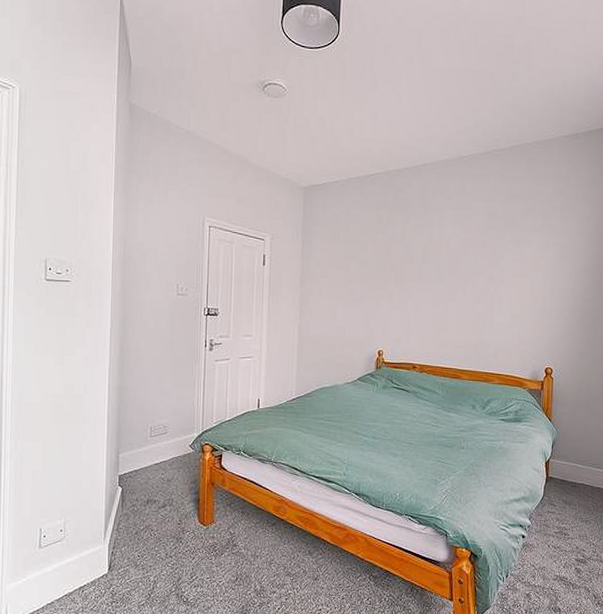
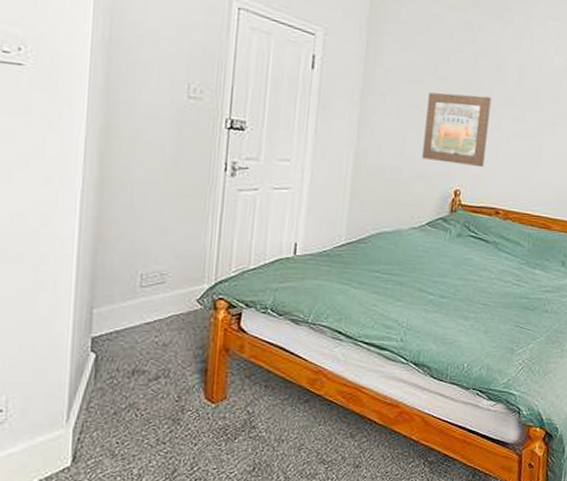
wall art: none [350,274,402,331] -> present [422,92,492,167]

